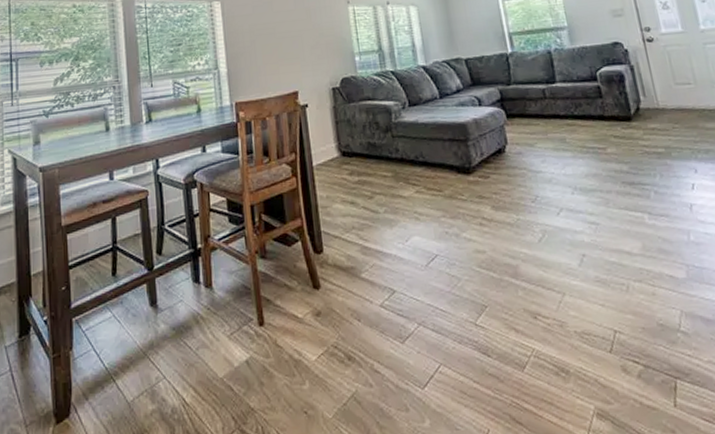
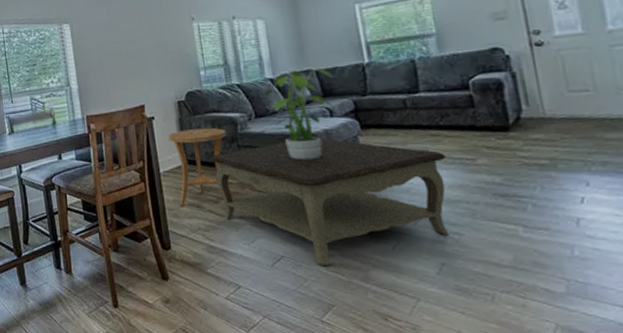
side table: none [322,116,390,203] -> present [168,127,235,206]
coffee table: none [364,128,588,263] -> present [209,138,450,265]
potted plant: none [417,56,481,151] -> present [264,68,333,161]

